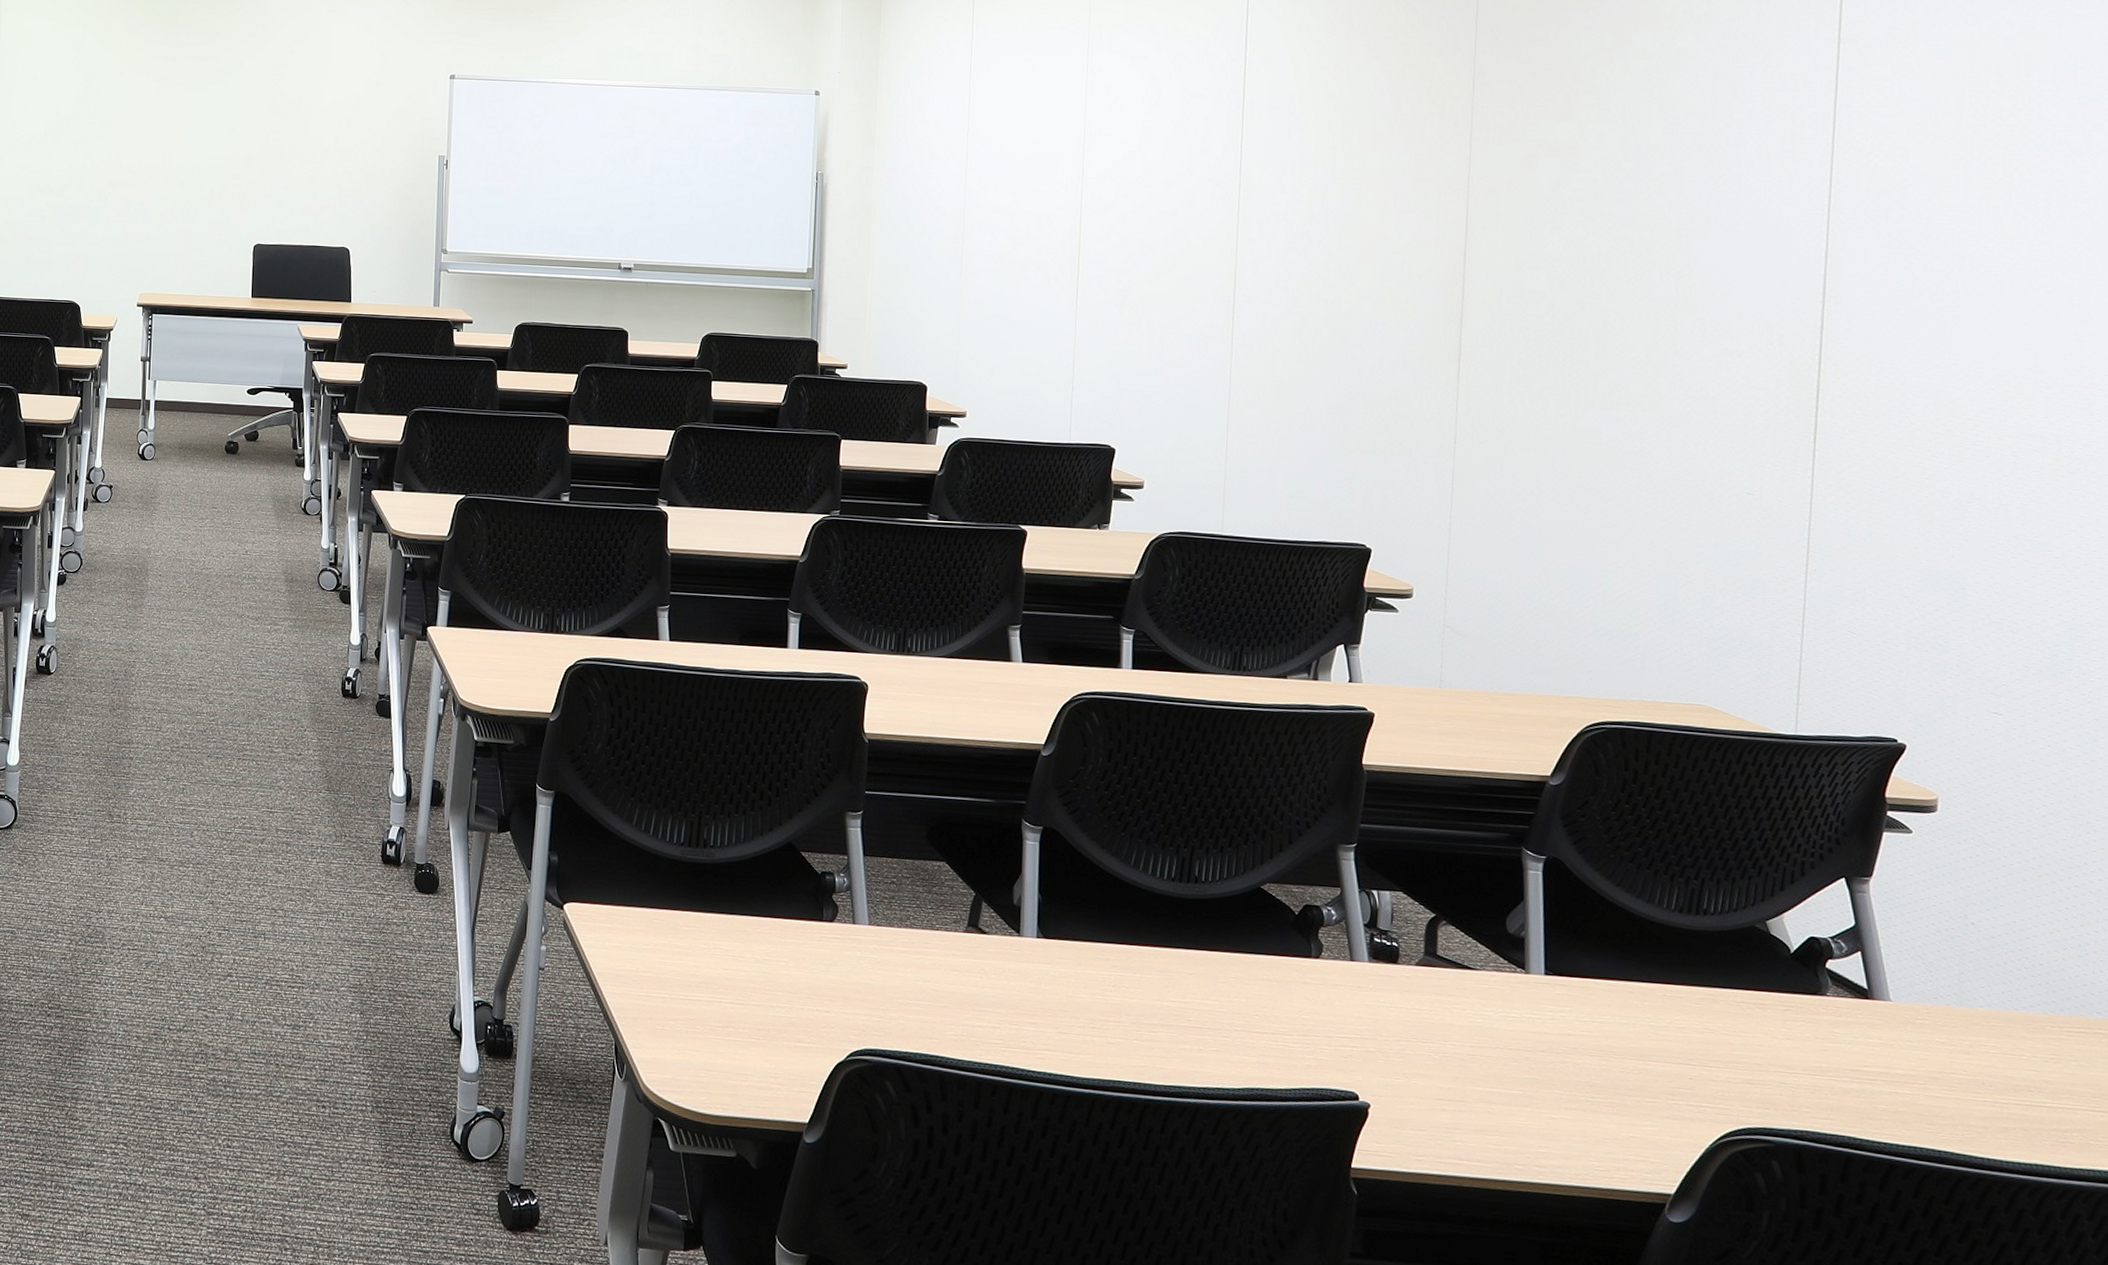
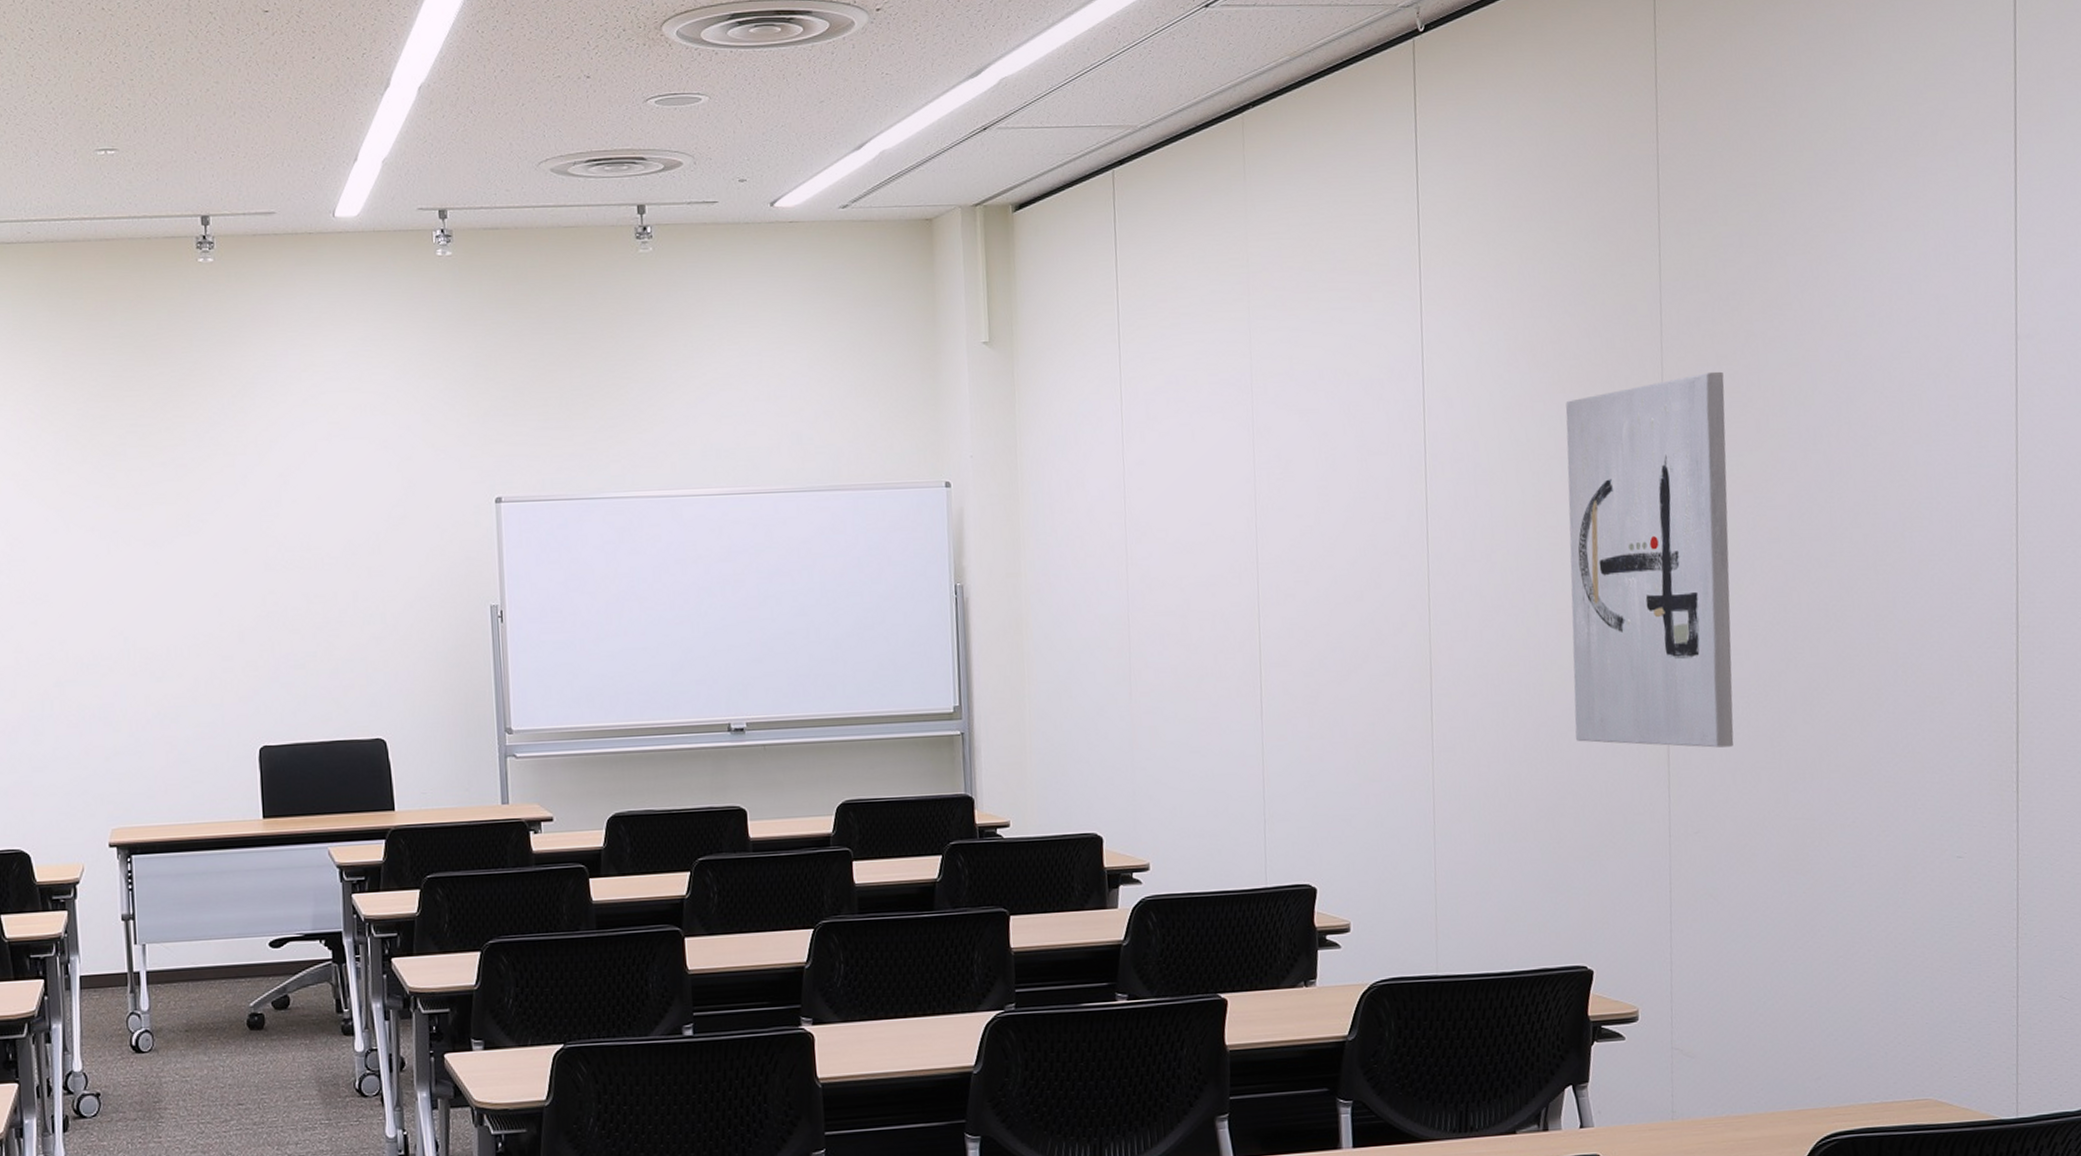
wall art: none [1368,50,1536,373] -> present [1565,371,1734,748]

